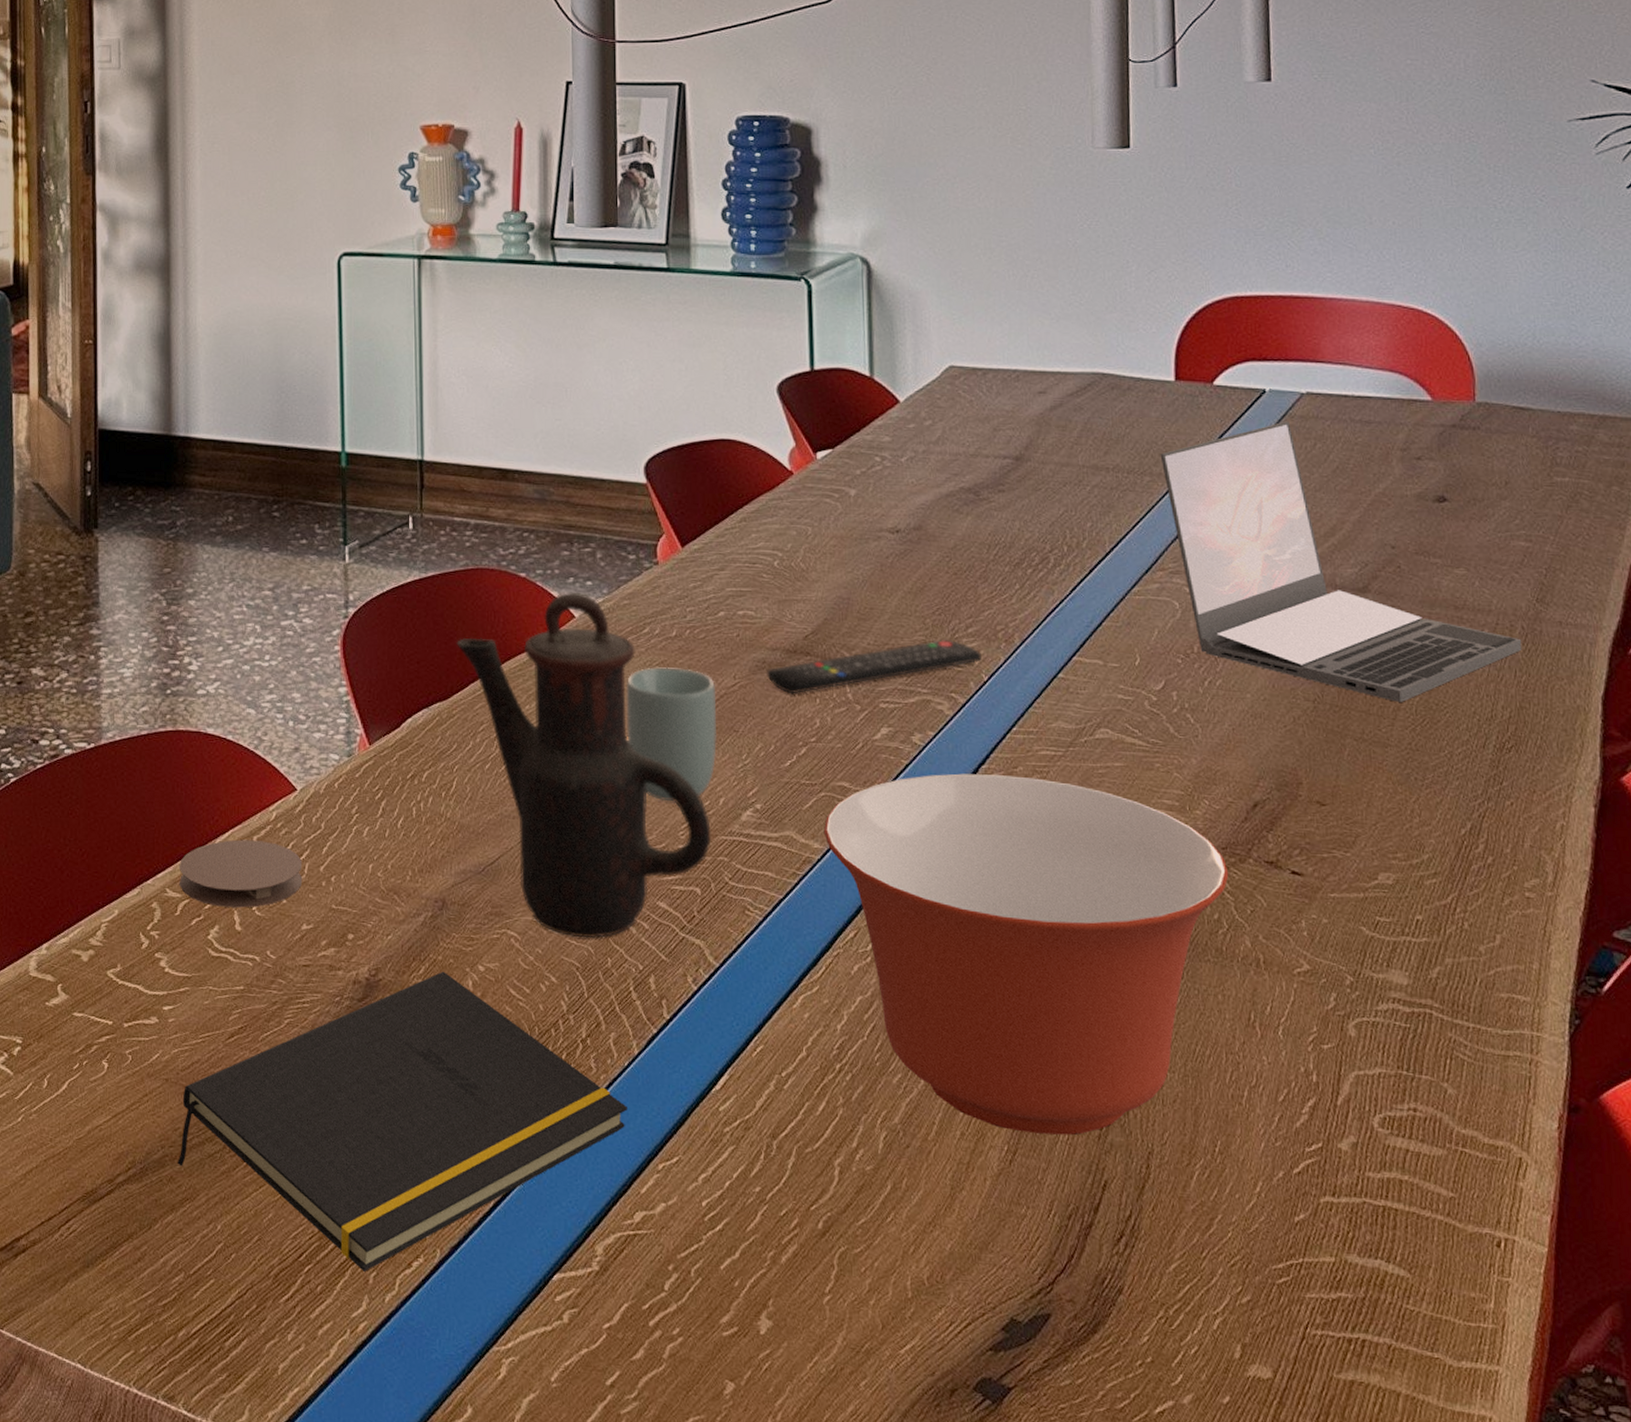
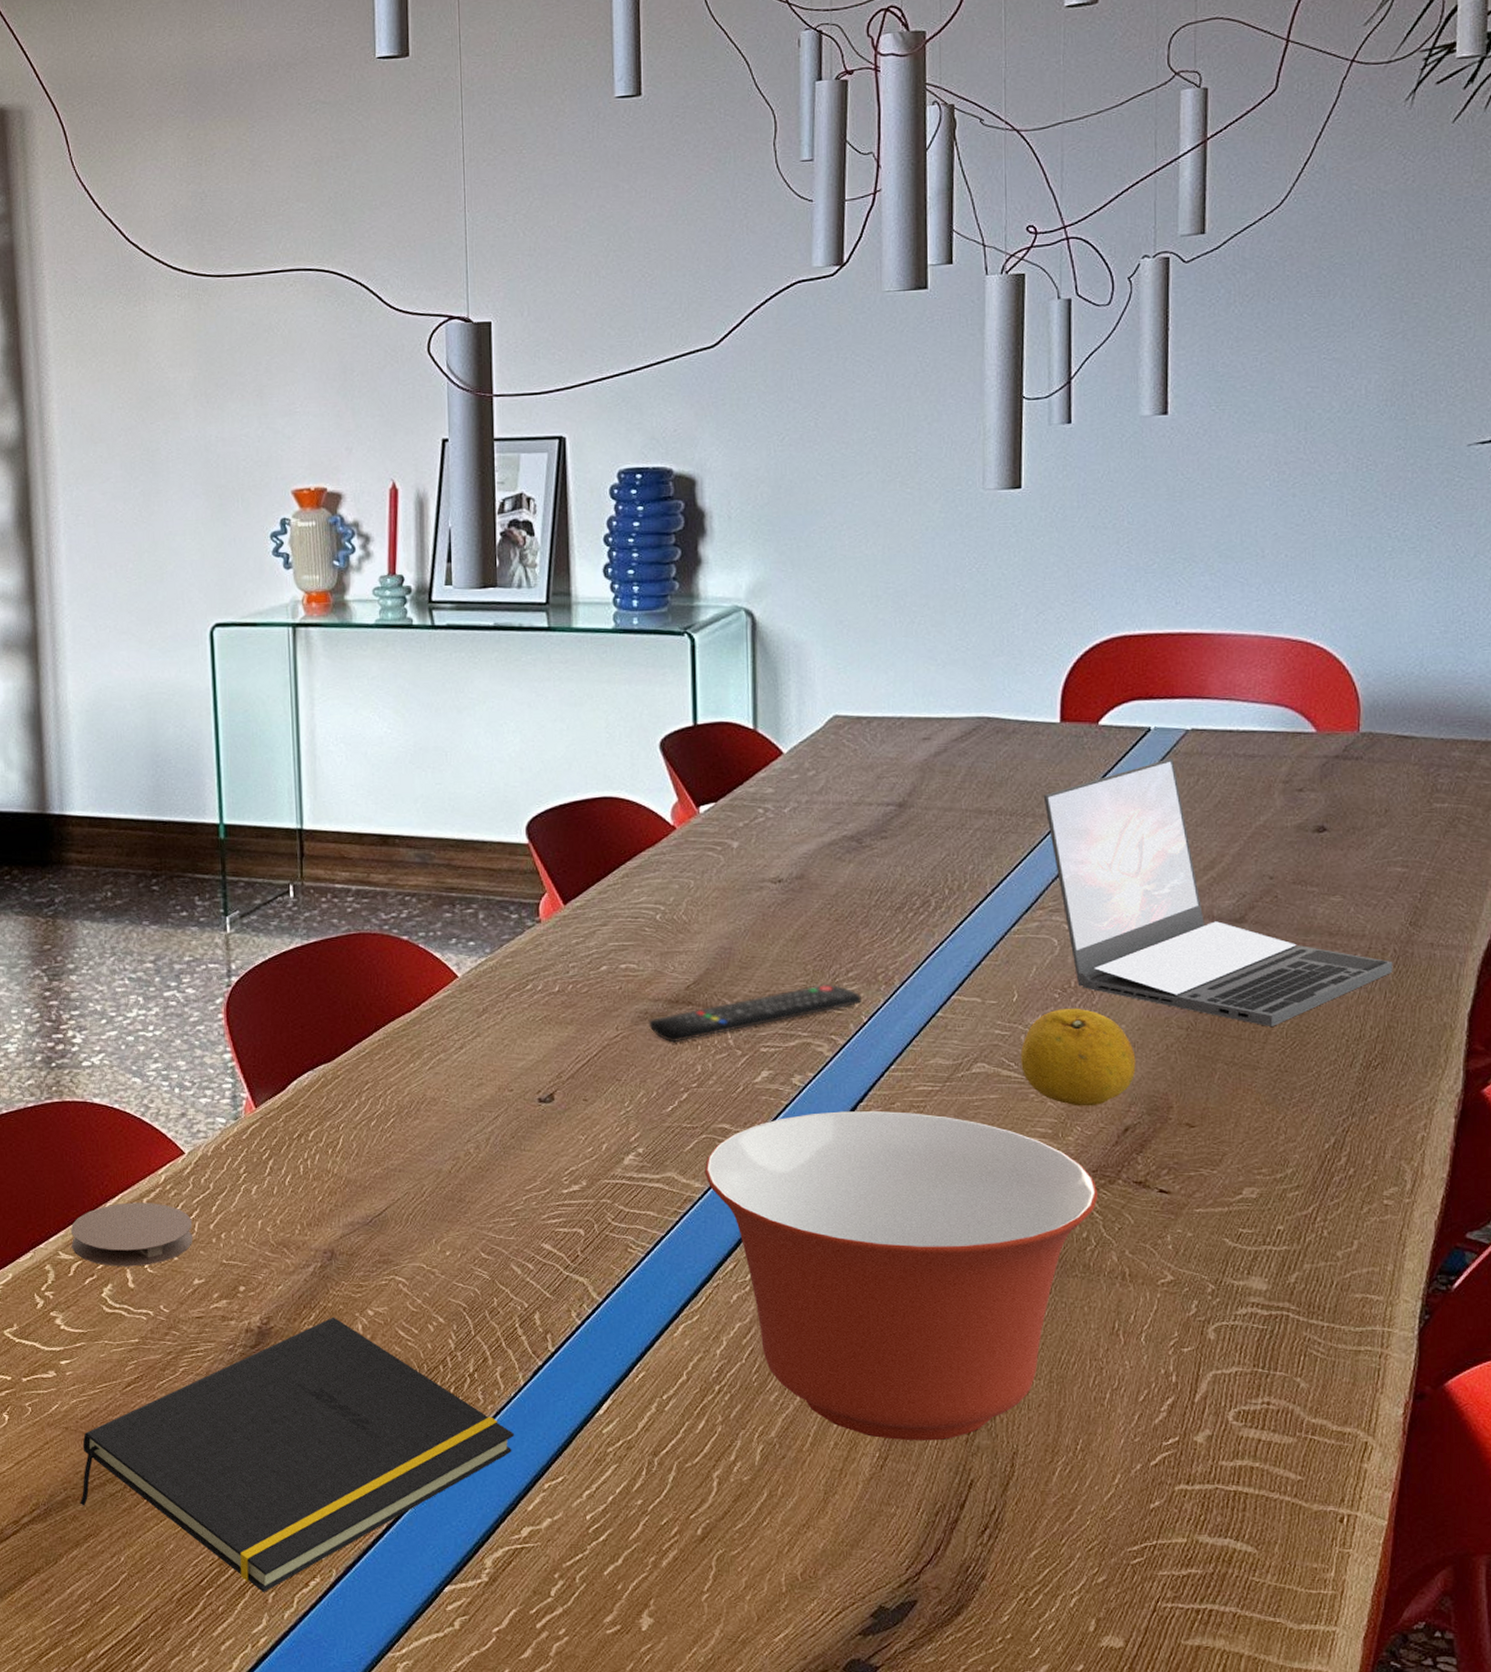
teapot: present [457,593,711,938] -> none [340,953,594,1280]
cup: present [626,667,718,801] -> none [509,1022,600,1148]
fruit: none [1144,674,1263,779] -> present [1020,1008,1136,1106]

